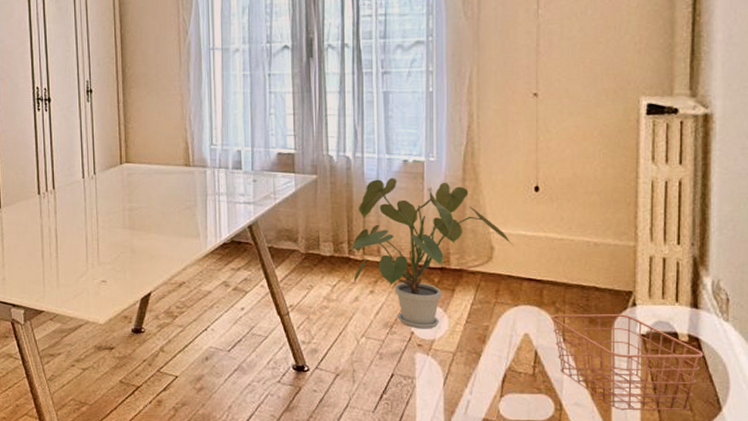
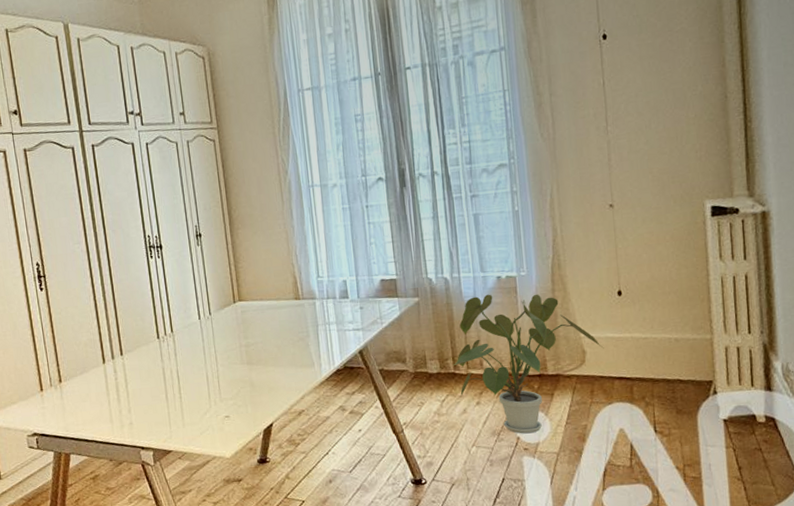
basket: present [550,314,704,411] -> none [641,402,780,491]

